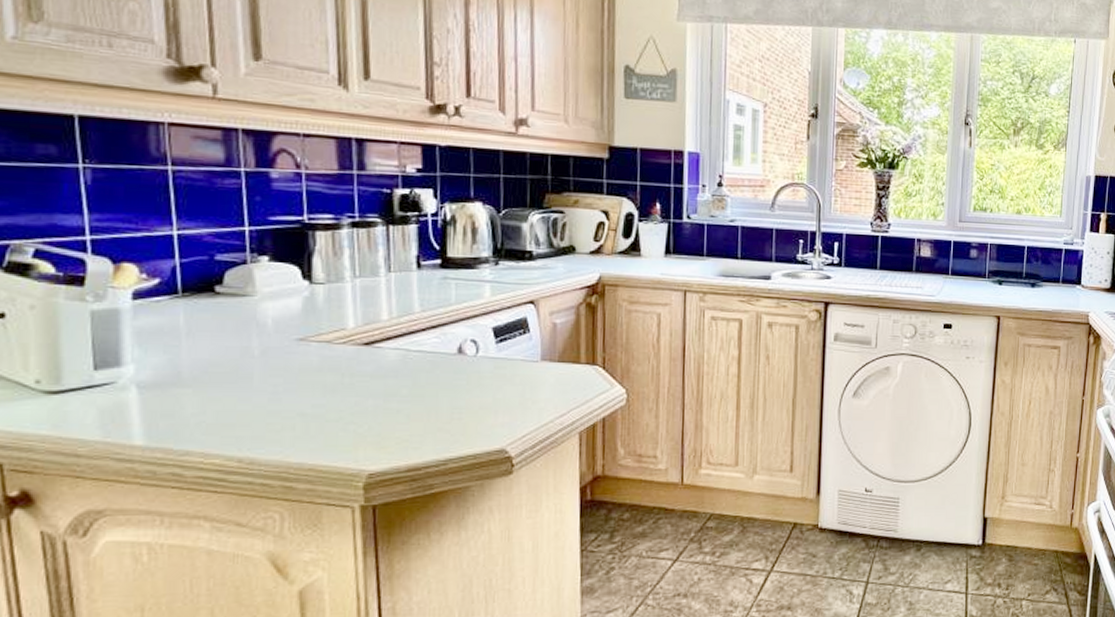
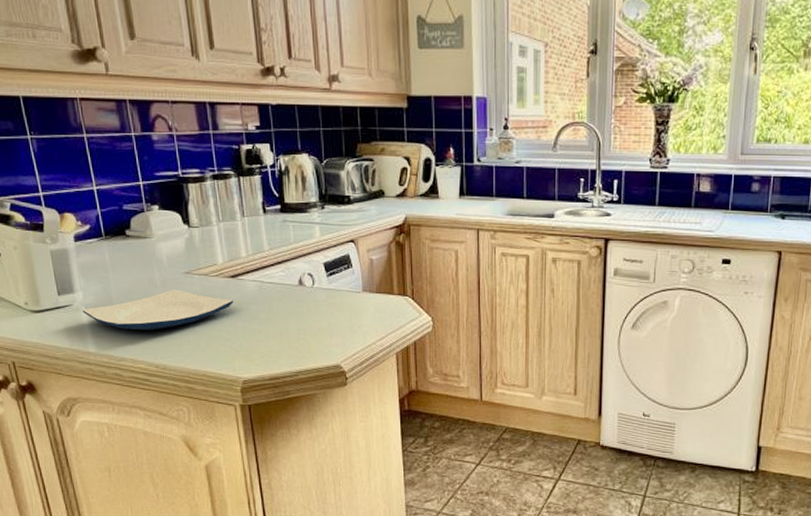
plate: none [131,361,365,413] -> present [83,290,234,330]

